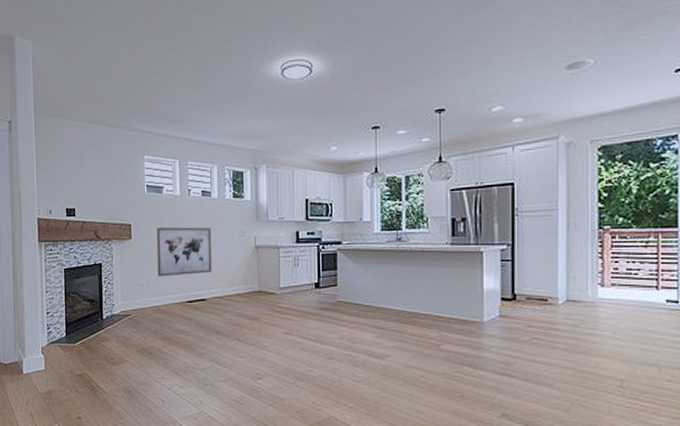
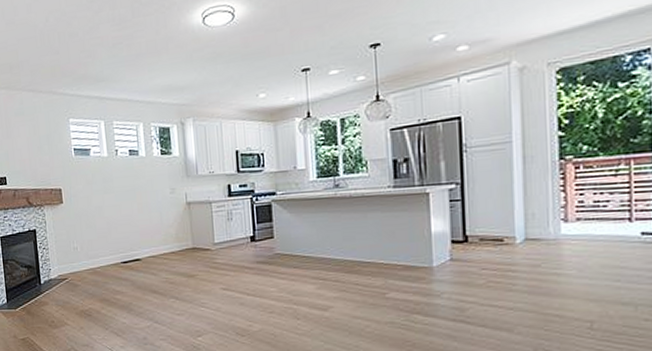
wall art: present [156,227,212,277] -> none [86,187,145,239]

